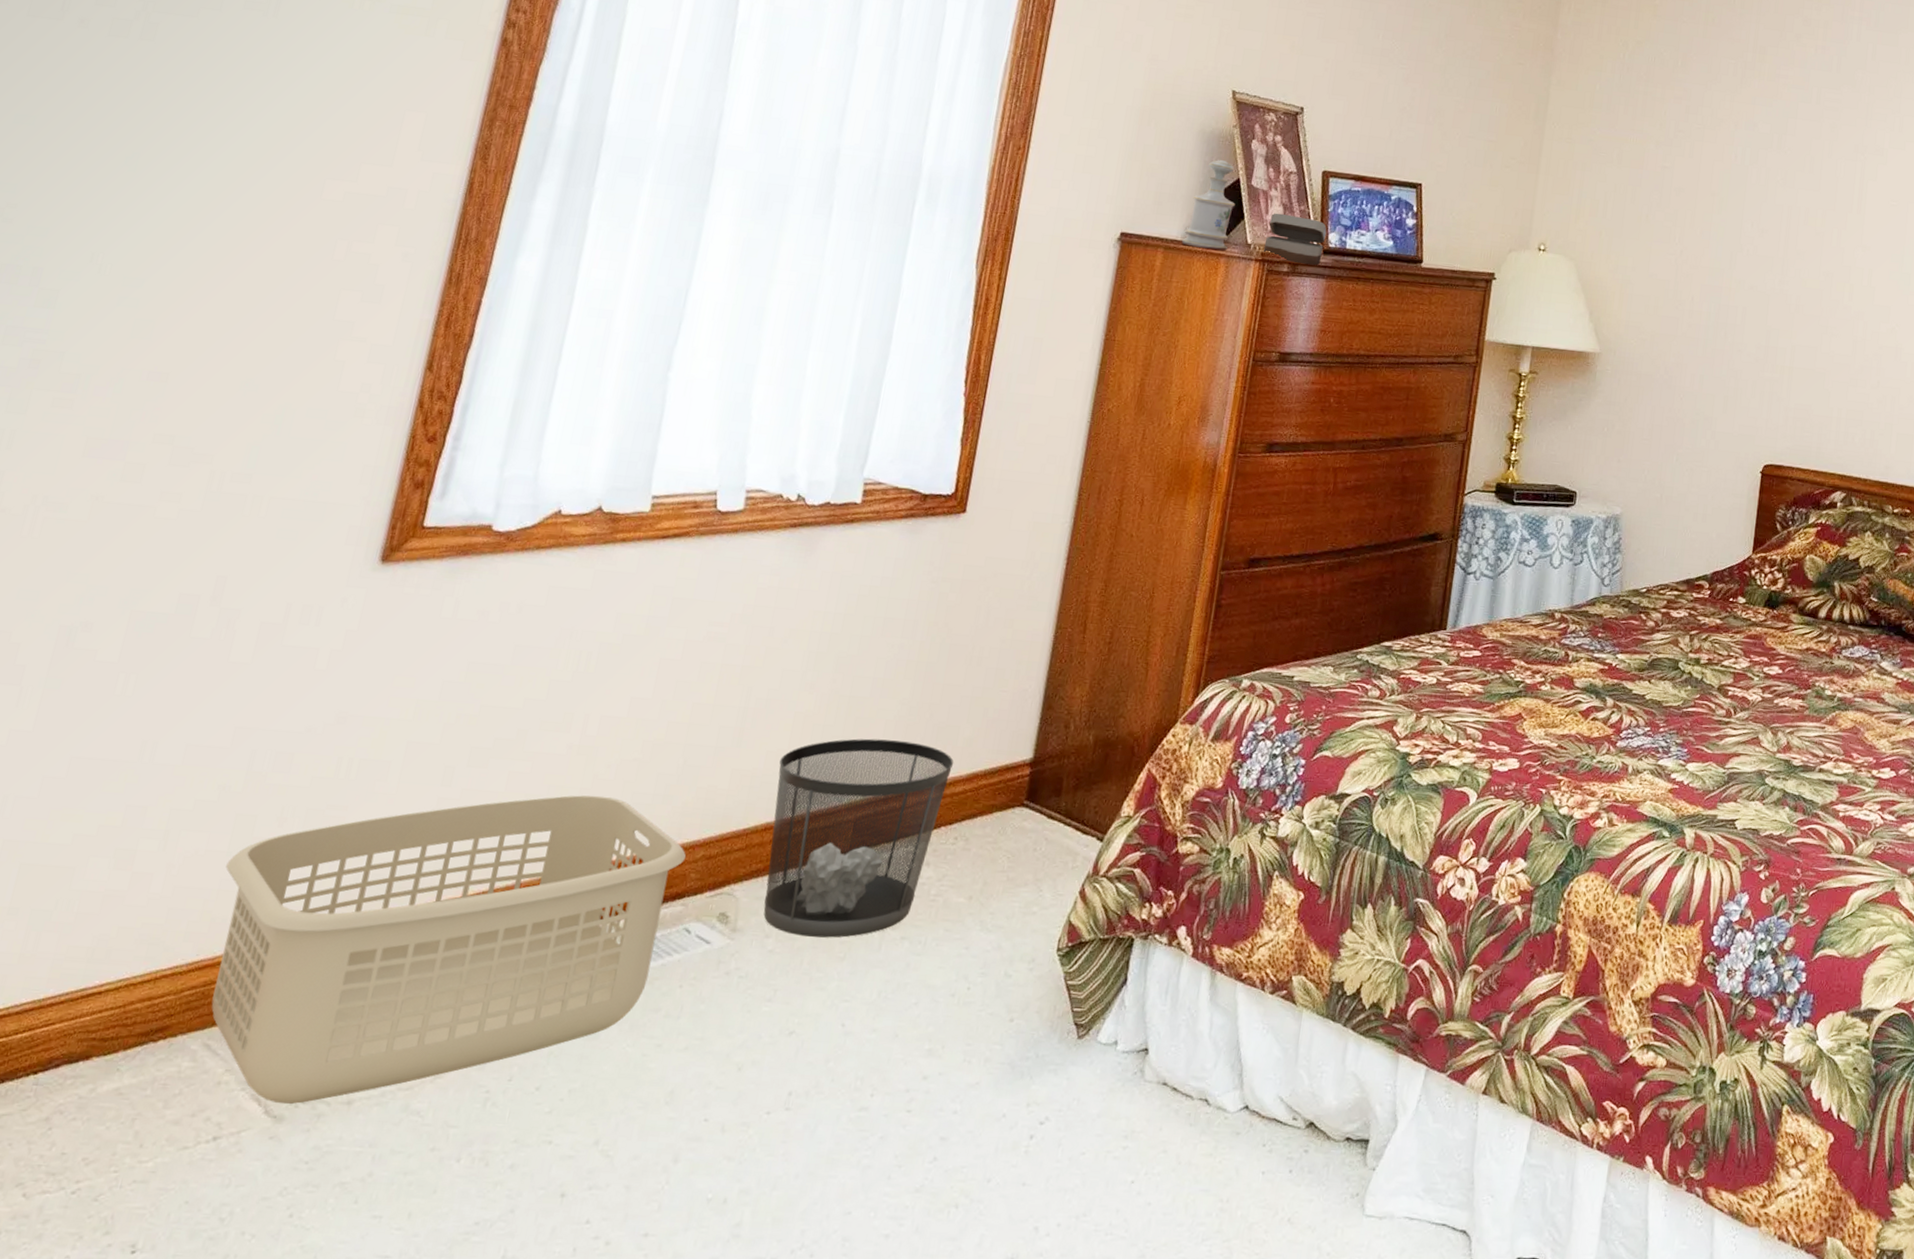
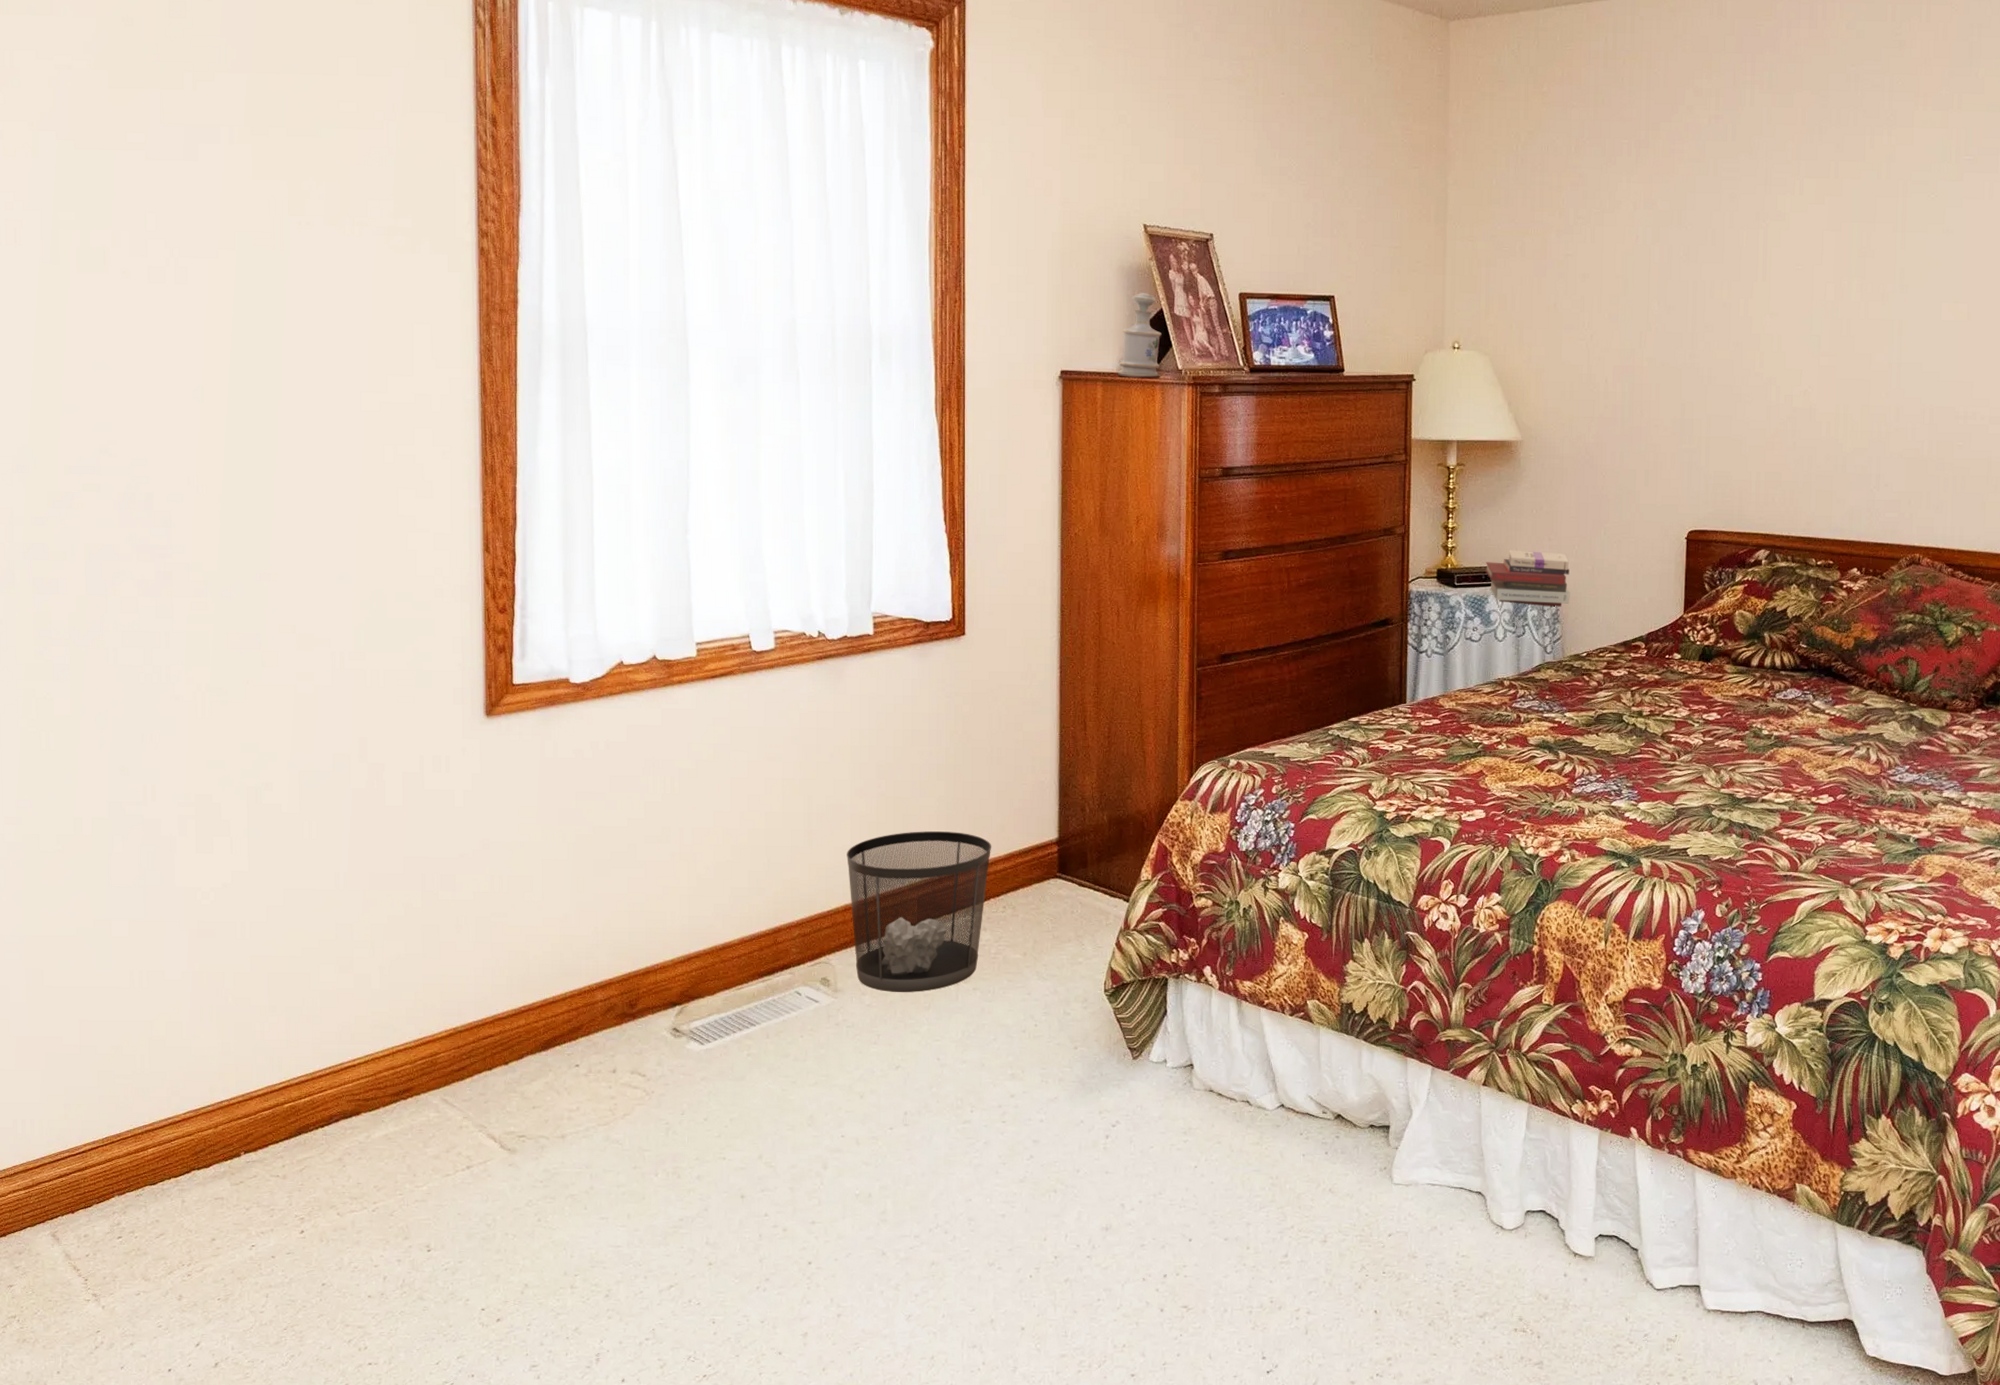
clothes hamper: present [211,795,687,1104] -> none [424,892,786,1139]
jewelry box: present [1263,213,1327,266] -> none [1194,338,1251,384]
books: none [1547,468,1637,536] -> present [1485,549,1570,607]

